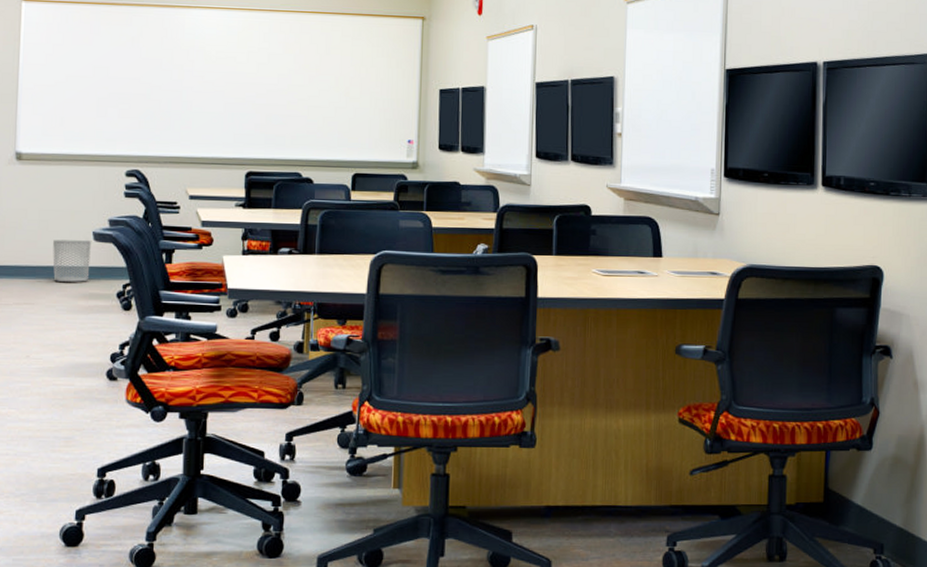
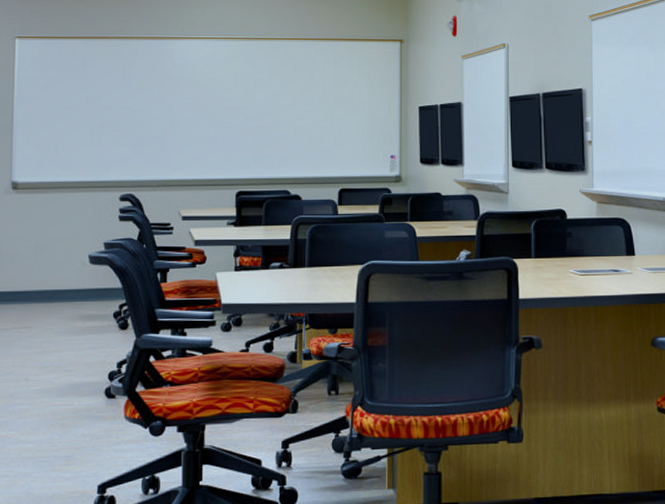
waste bin: present [53,240,91,282] -> none [50,264,87,305]

